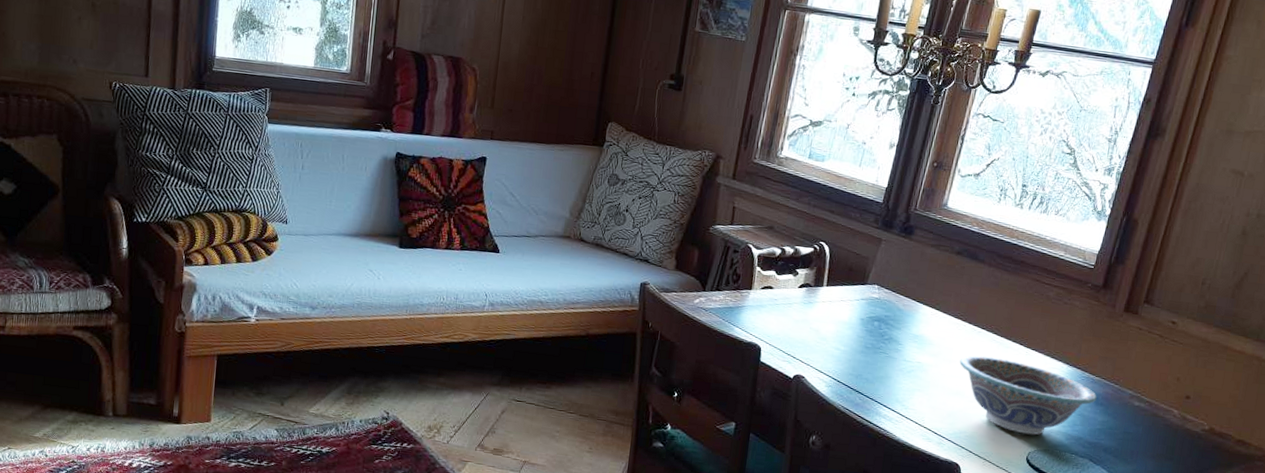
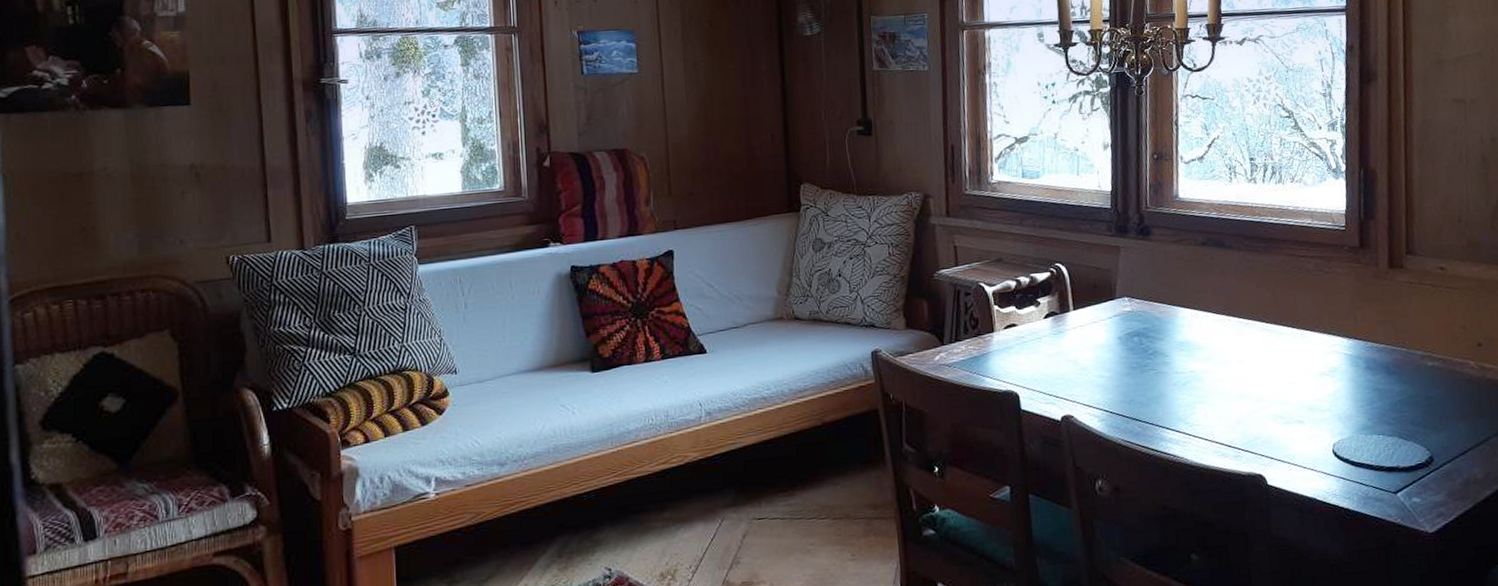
decorative bowl: present [959,355,1097,436] -> none [1234,346,1388,425]

